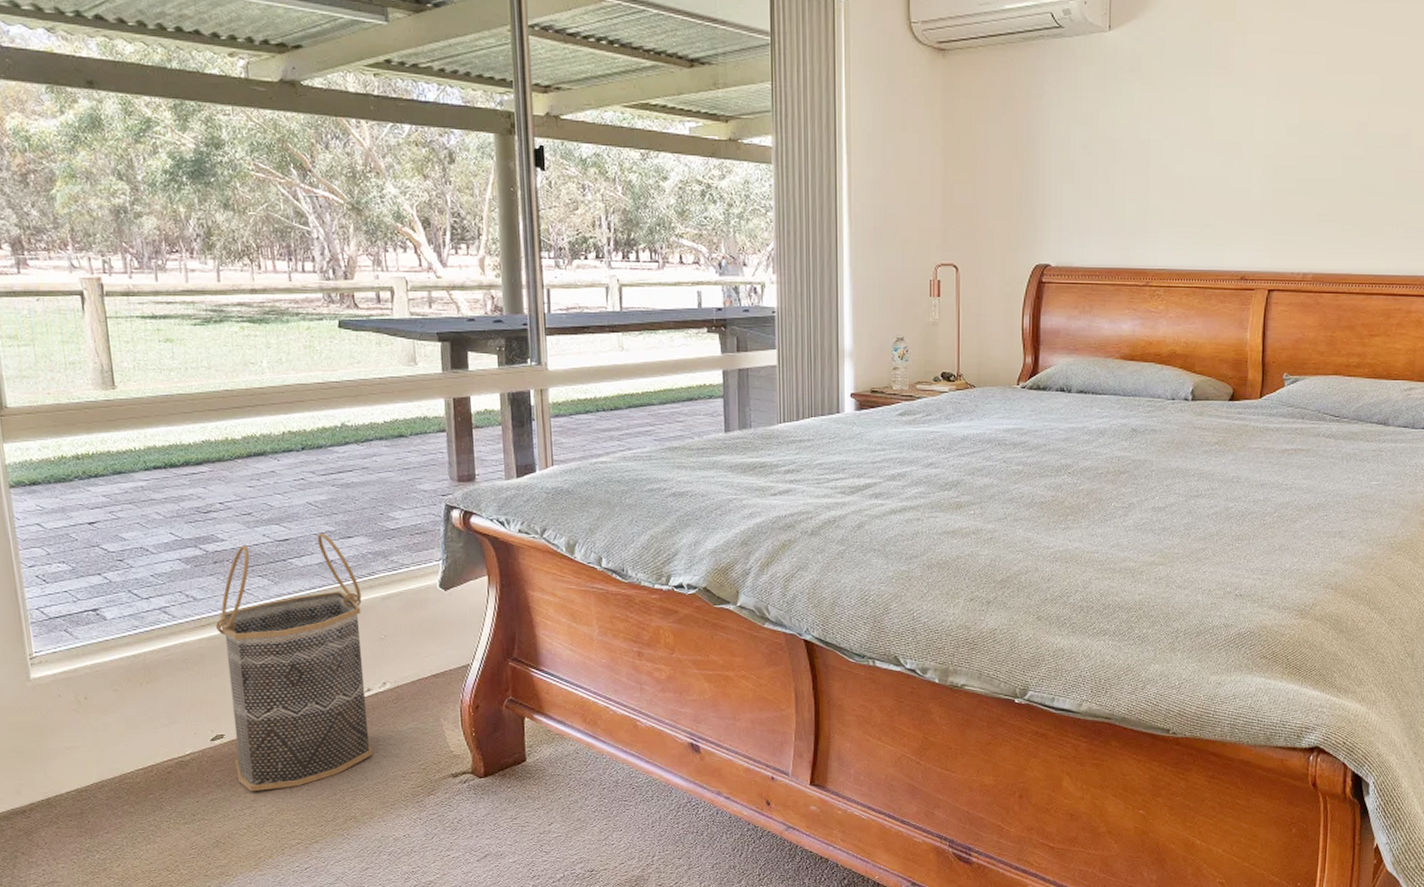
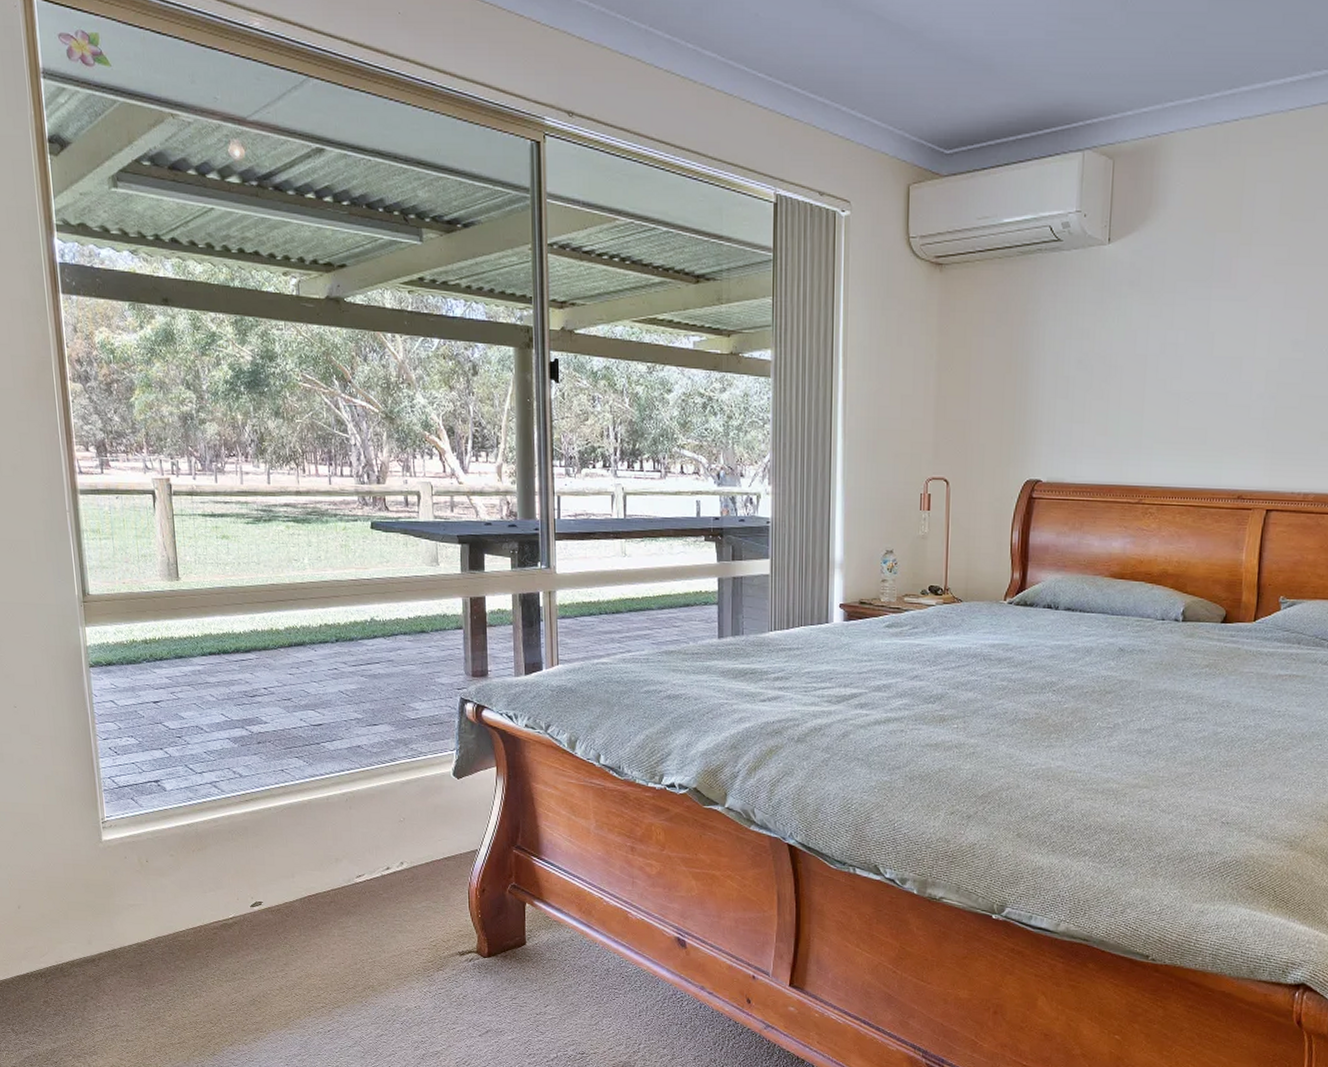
basket: present [216,532,373,792] -> none [258,719,390,957]

